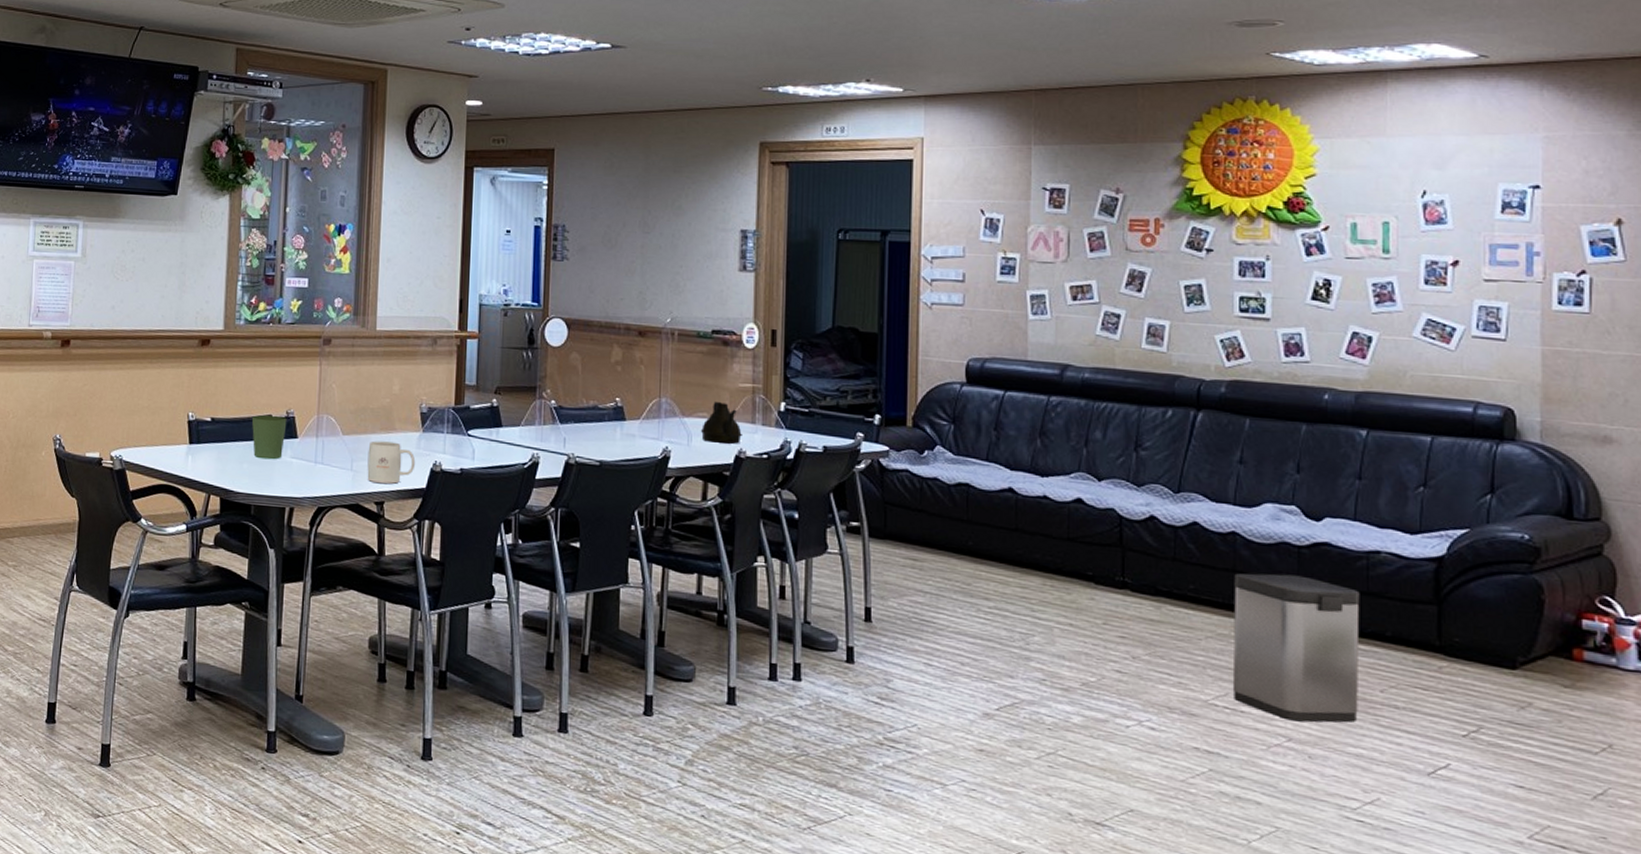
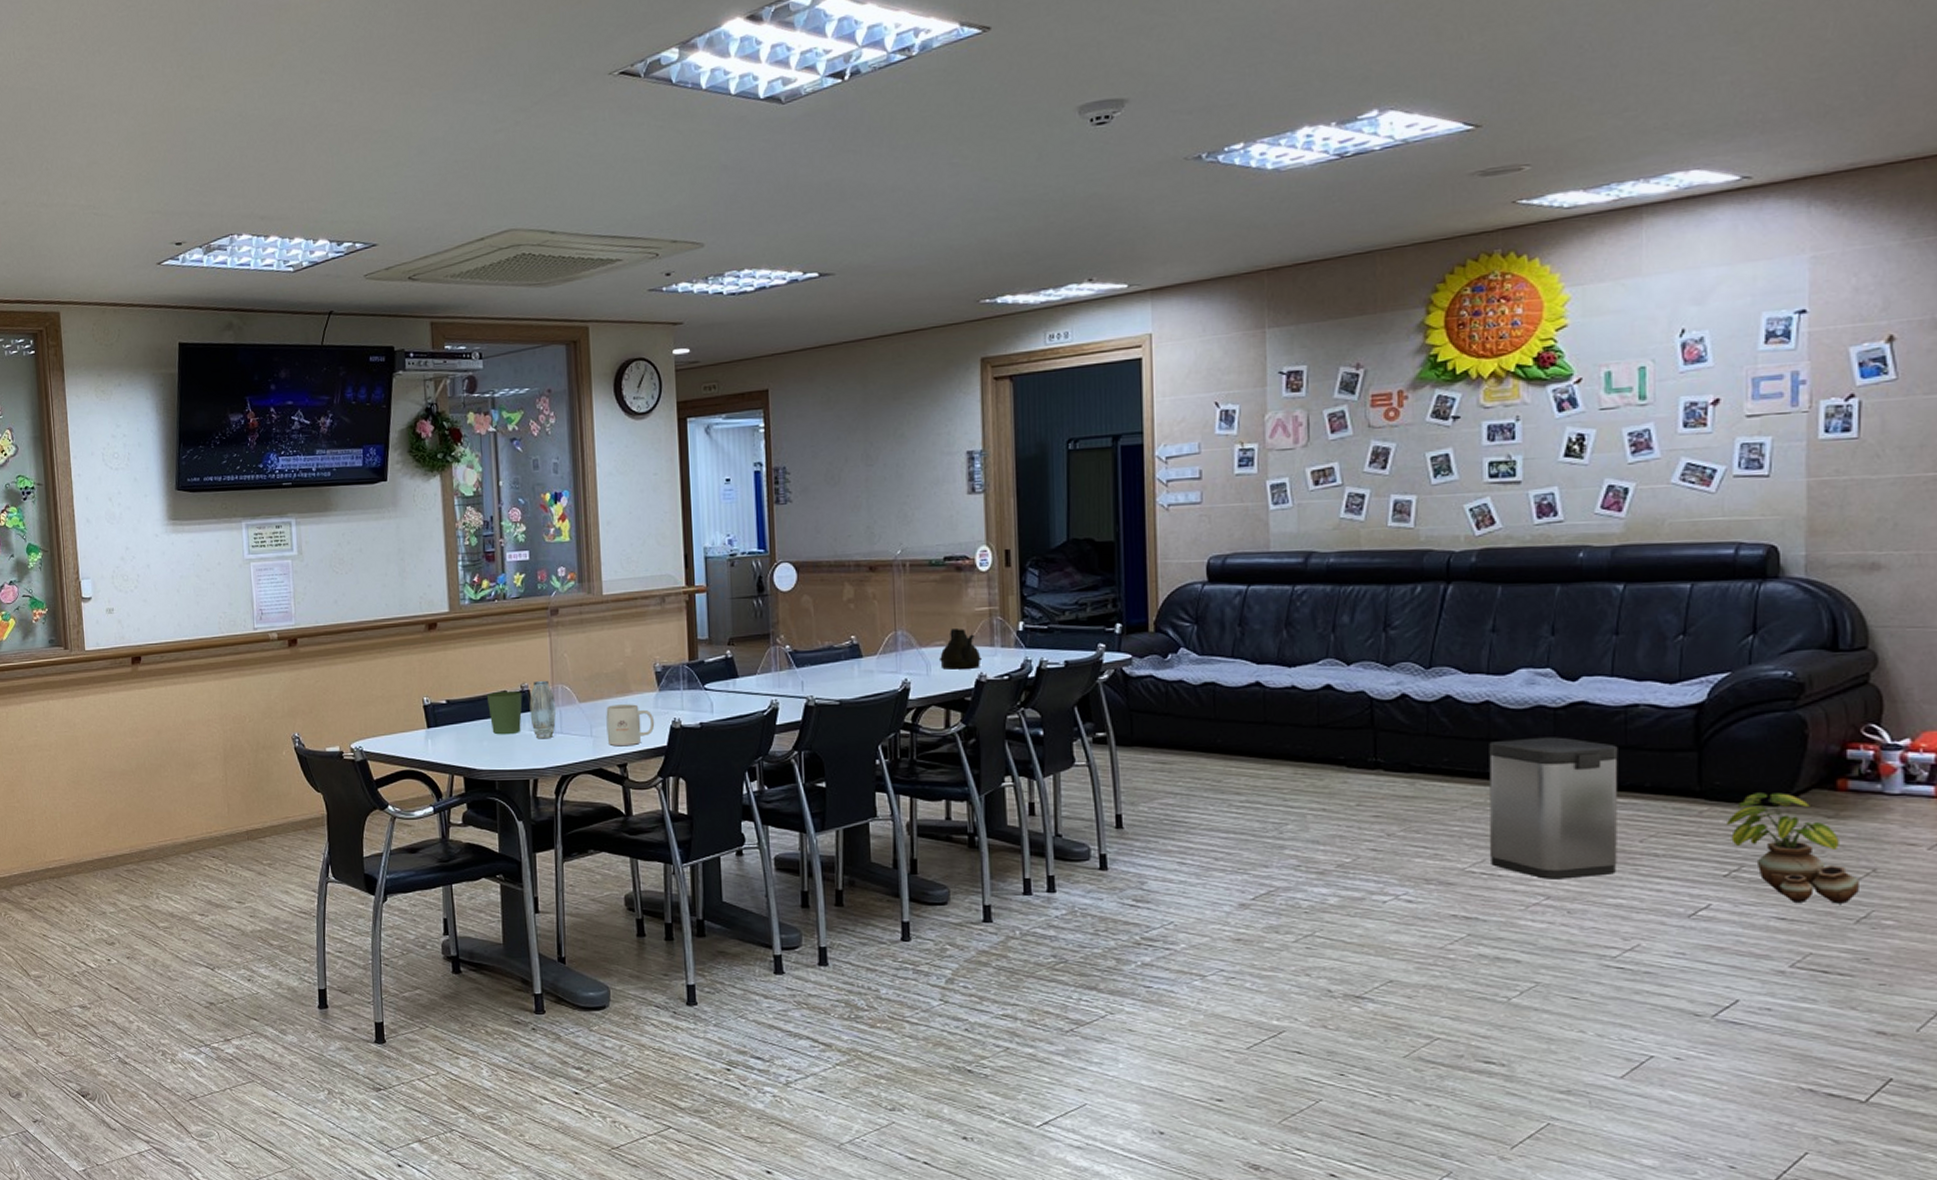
vase: none [292,408,319,468] -> present [529,680,556,739]
potted plant: none [1464,654,1595,778] -> present [1725,792,1859,904]

